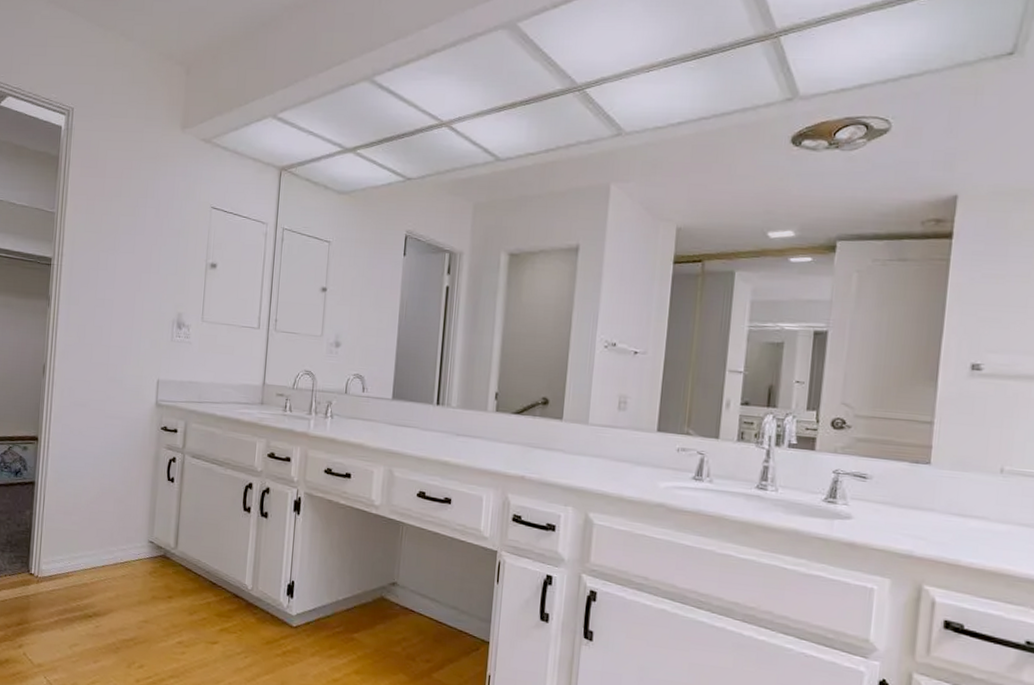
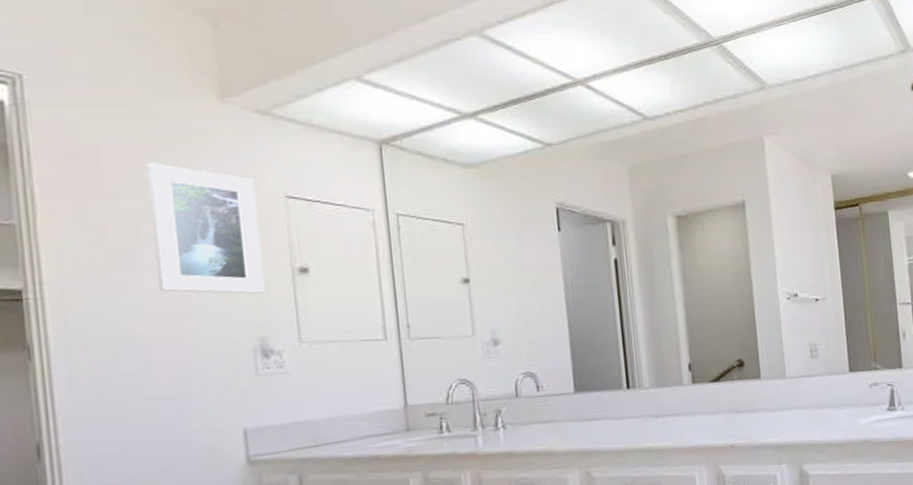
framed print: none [125,175,193,280] -> present [147,162,265,294]

